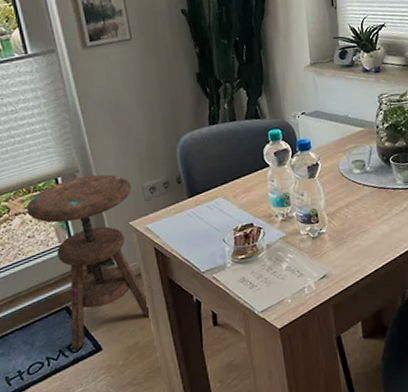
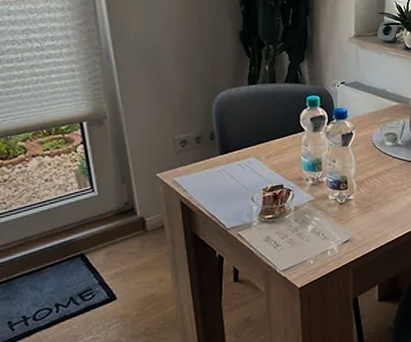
side table: present [26,174,149,350] -> none [46,123,170,298]

